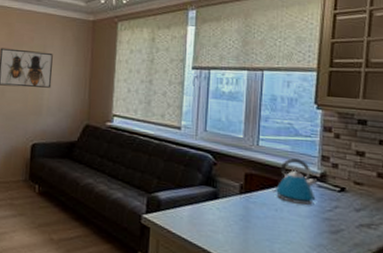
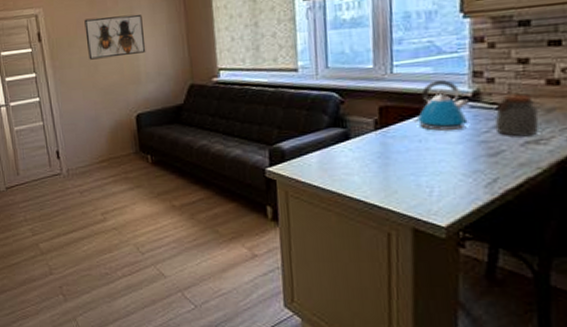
jar: none [337,180,371,220] -> present [494,94,539,137]

